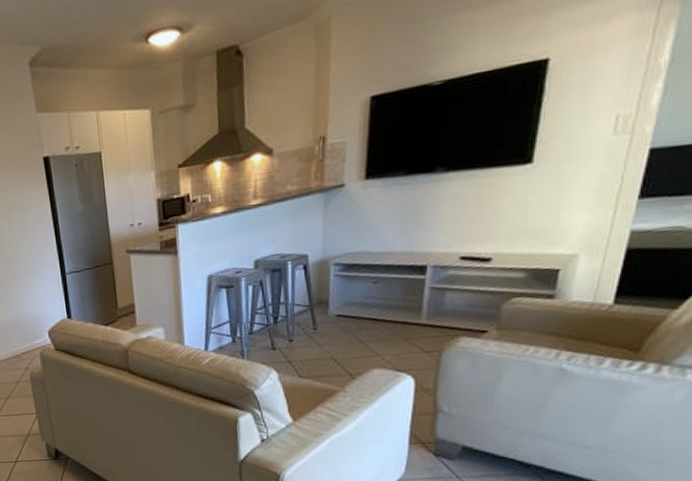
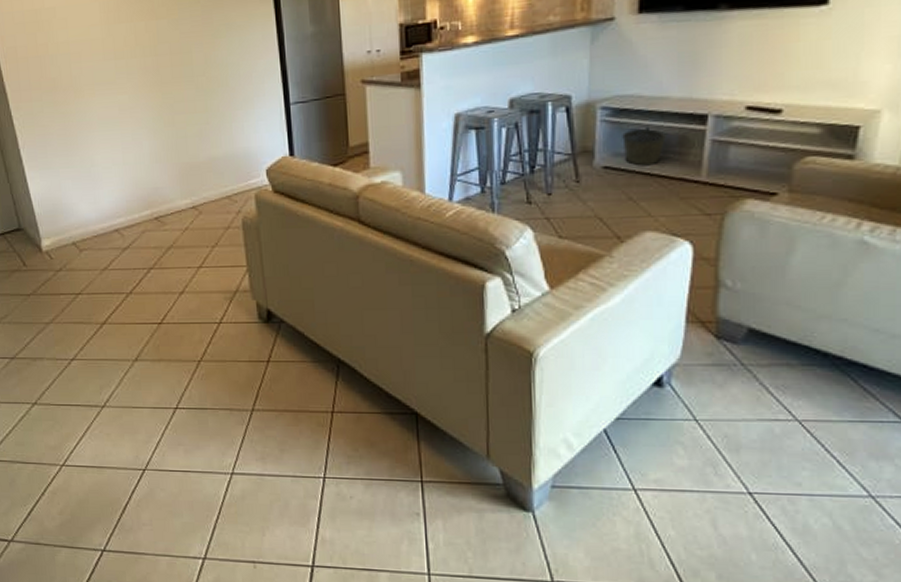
basket: none [353,280,390,313] -> present [622,129,666,166]

